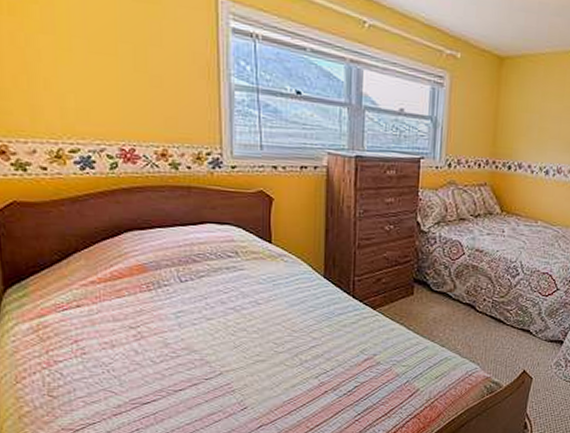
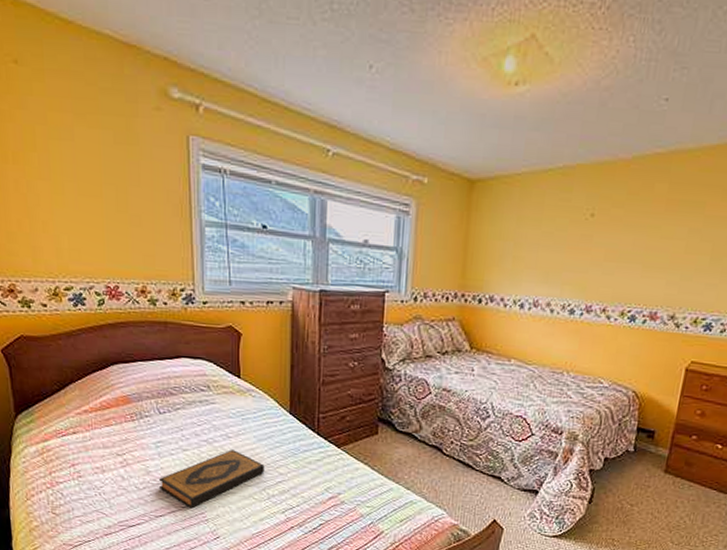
hardback book: none [179,316,297,380] -> present [159,449,265,509]

